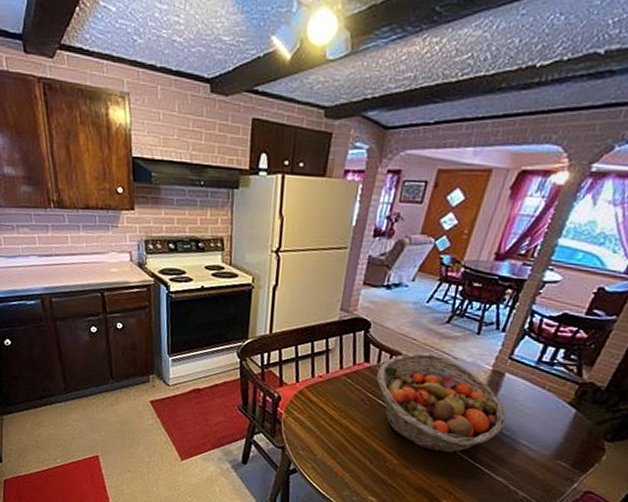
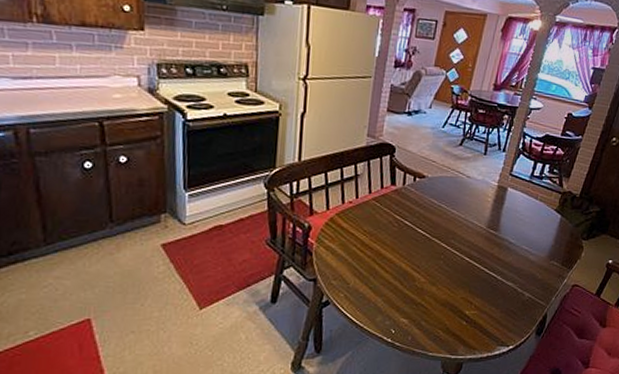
fruit basket: present [377,352,506,454] -> none [403,173,511,267]

